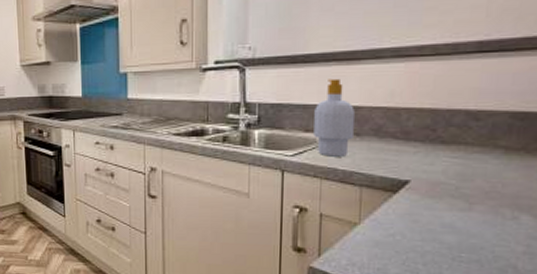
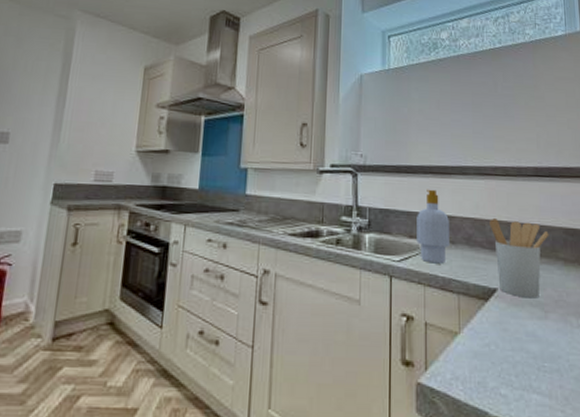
utensil holder: none [406,105,488,190] -> present [489,217,549,299]

